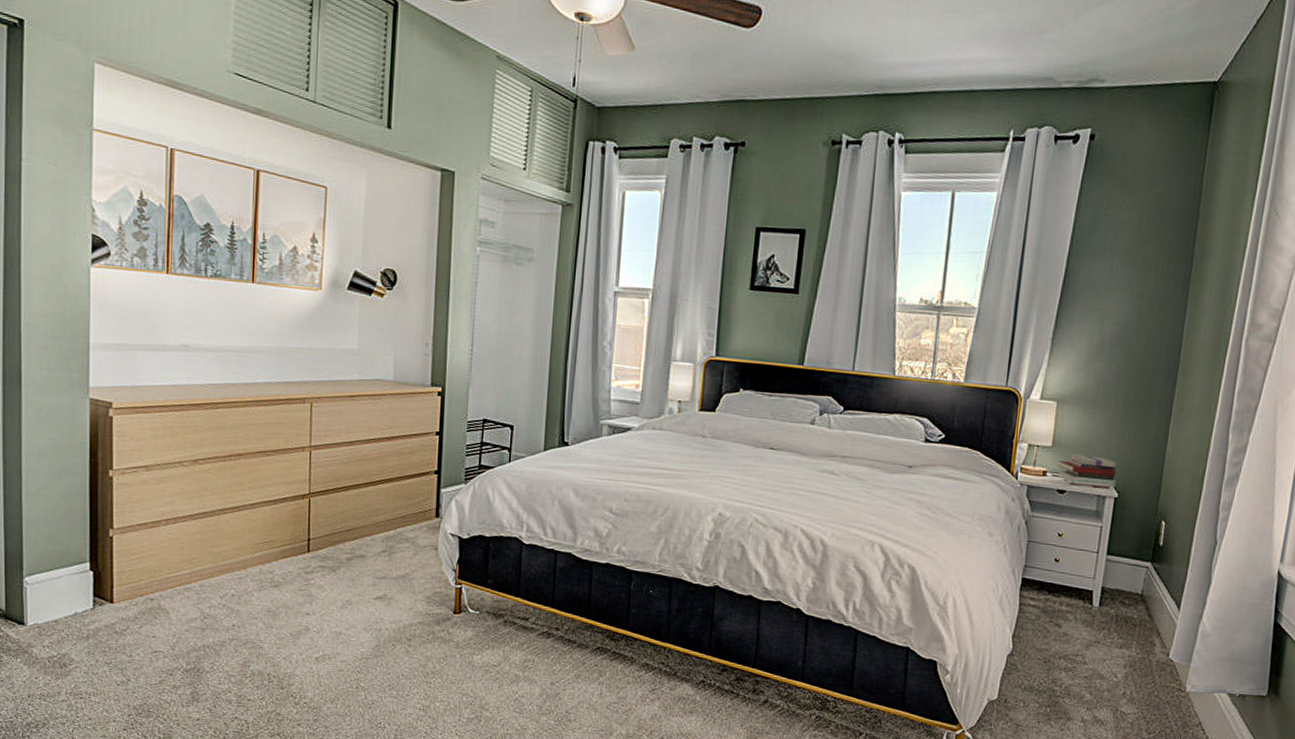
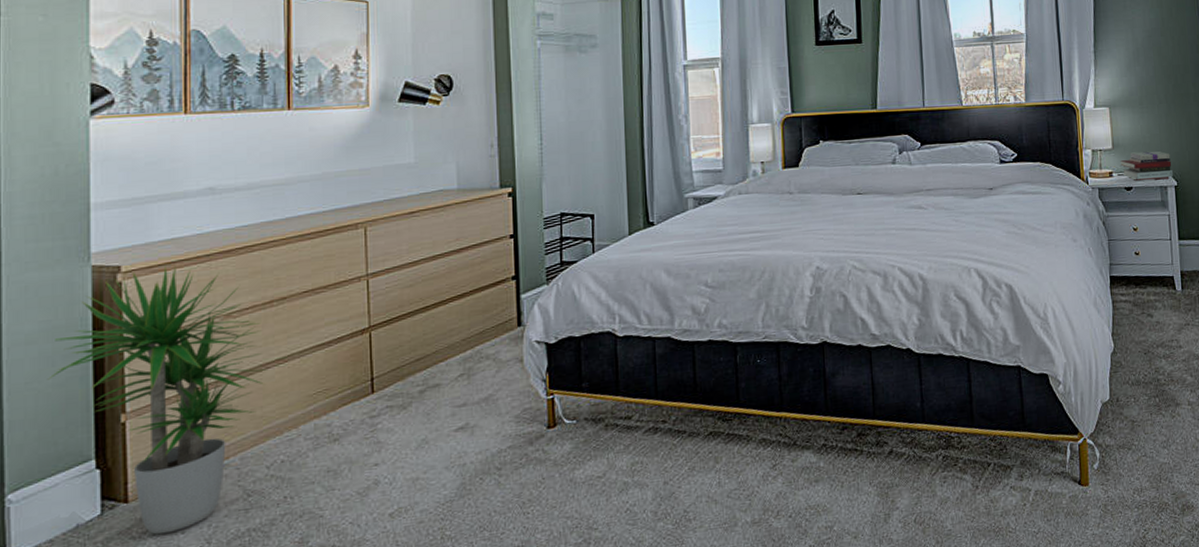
potted plant: none [54,408,224,635] -> present [46,265,267,535]

